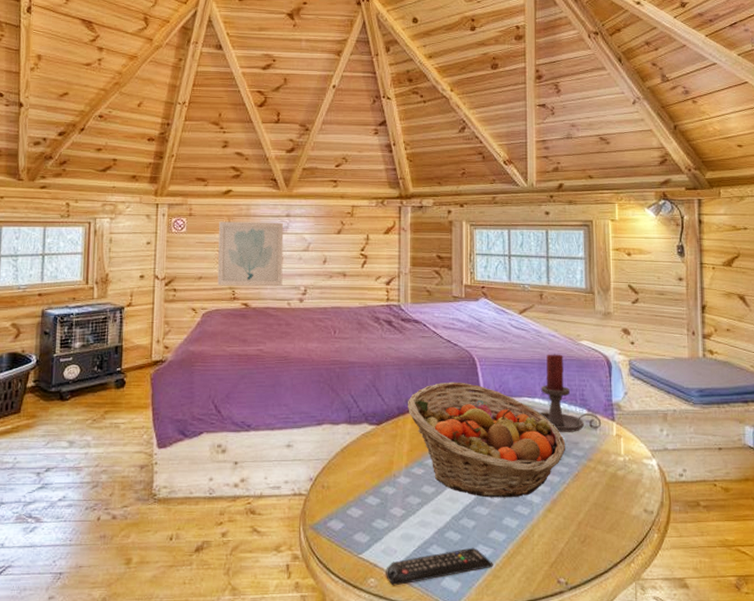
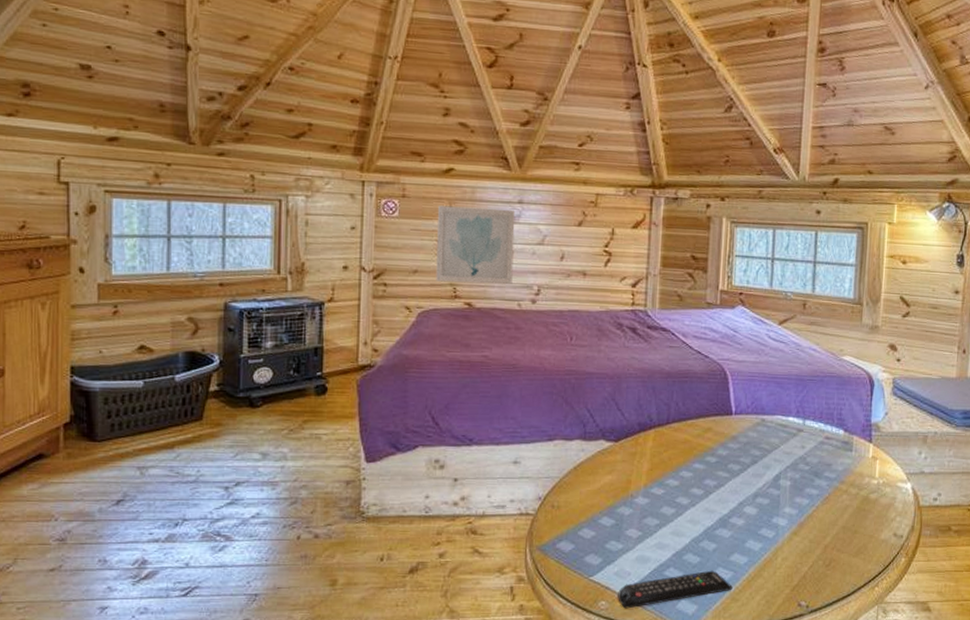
fruit basket: present [408,382,566,498] -> none [650,397,818,520]
candle holder: present [538,354,602,432] -> none [791,369,858,453]

